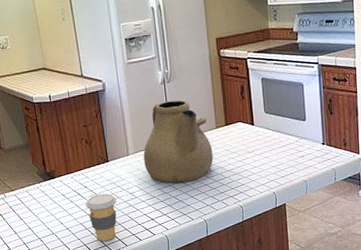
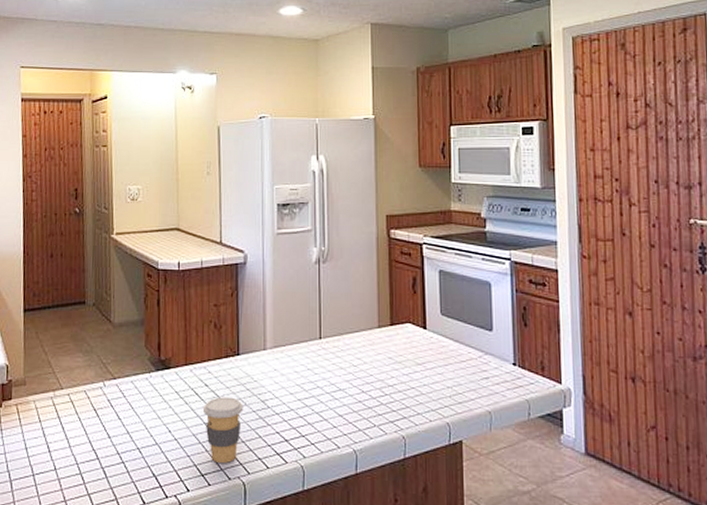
teapot: present [143,100,213,183] -> none [284,285,372,394]

